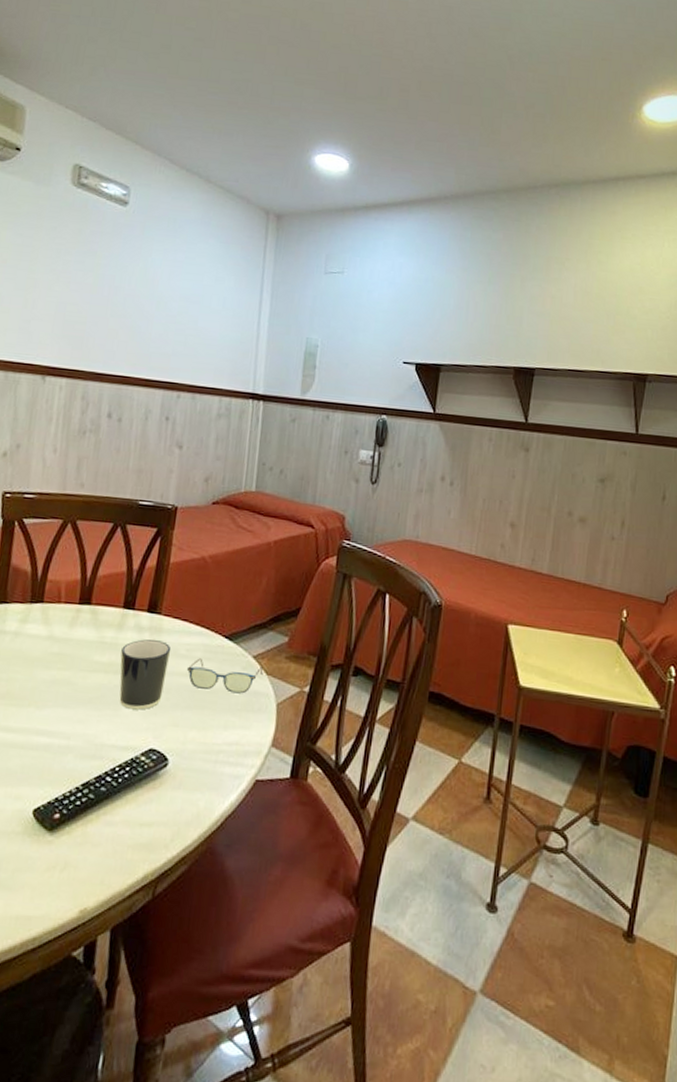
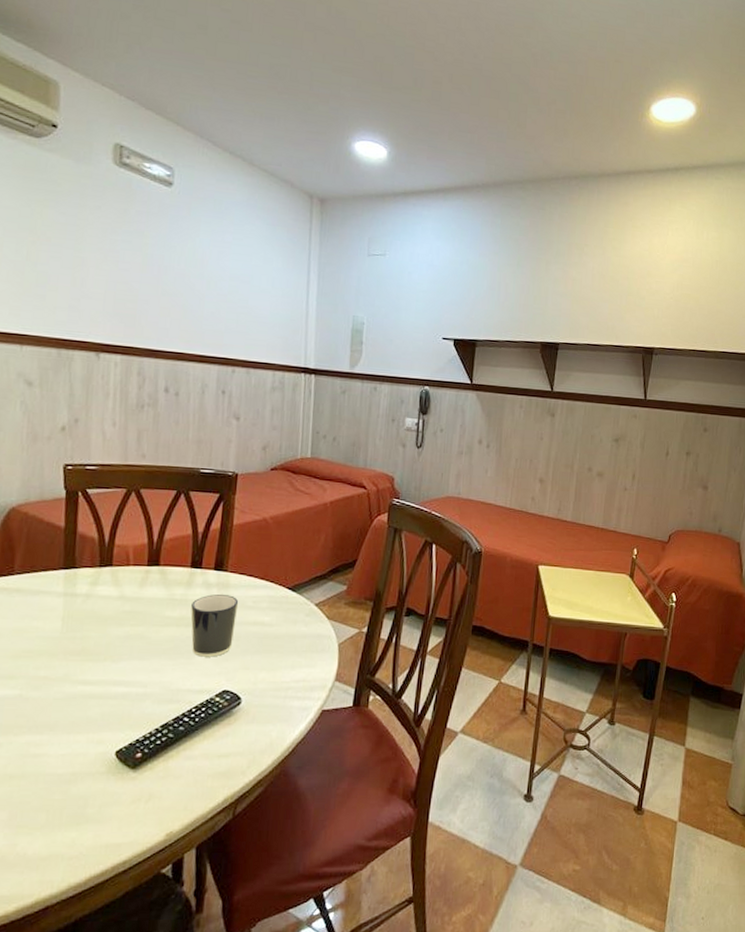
glasses: present [186,658,263,694] -> none [254,608,324,637]

